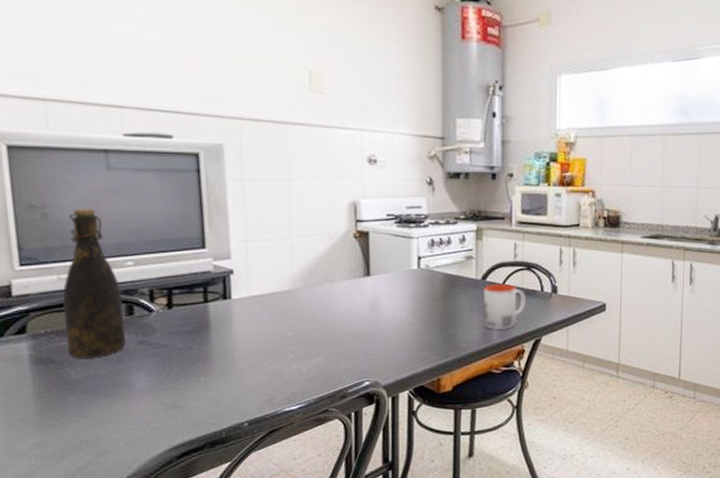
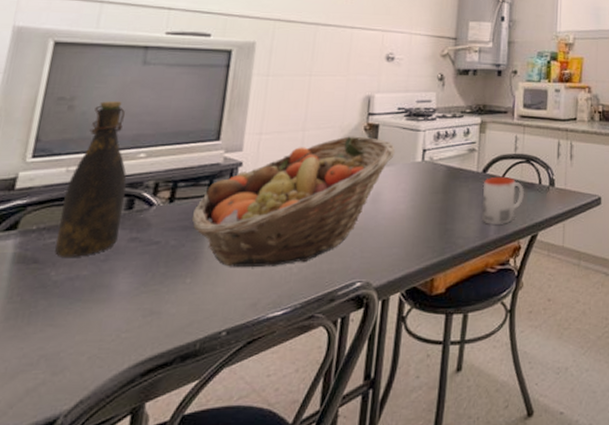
fruit basket: none [193,243,388,368] -> present [191,136,395,267]

